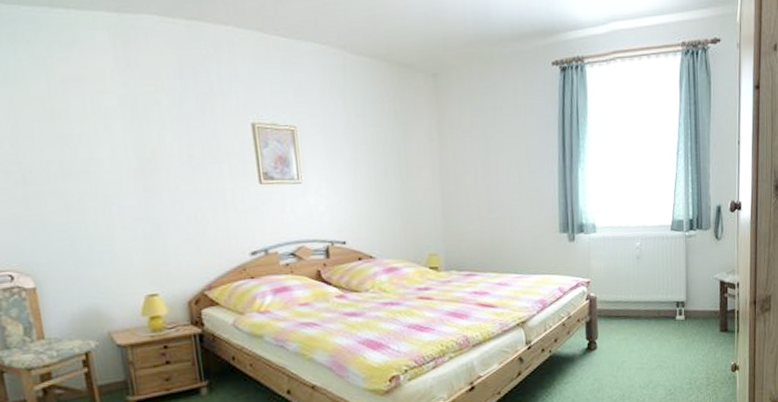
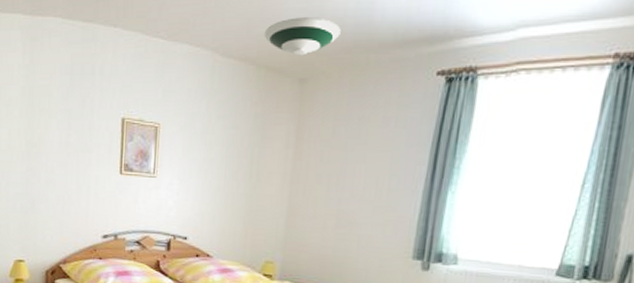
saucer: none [390,14,463,51] -> present [264,17,341,56]

